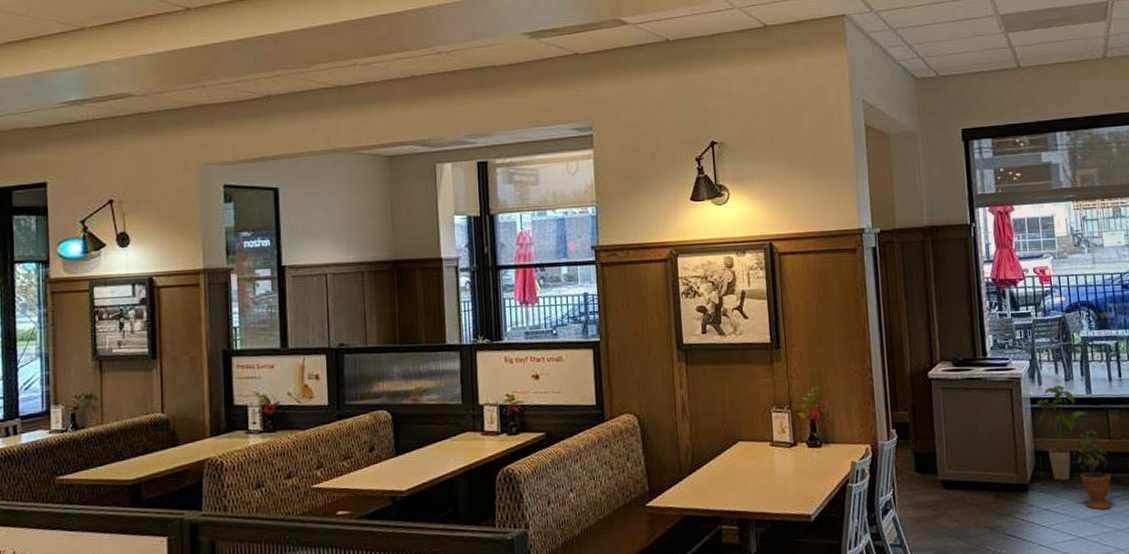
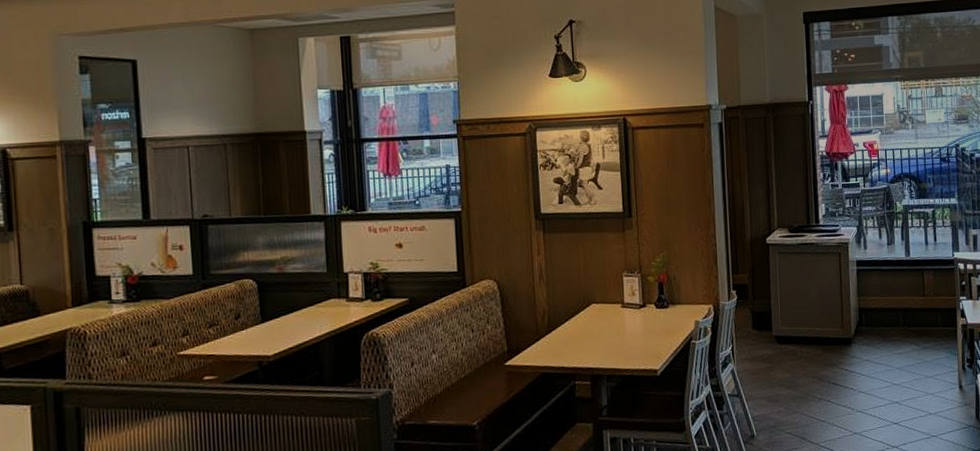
house plant: present [1035,385,1090,481] -> none [860,248,908,334]
potted plant: present [1073,428,1112,510] -> none [892,287,924,360]

